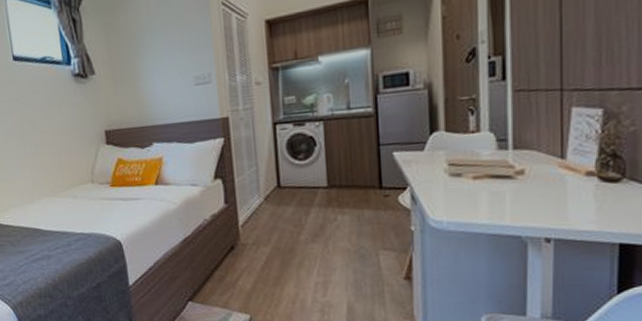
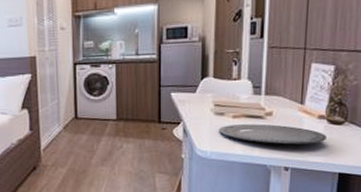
plate: none [456,185,599,210] -> present [219,124,327,145]

